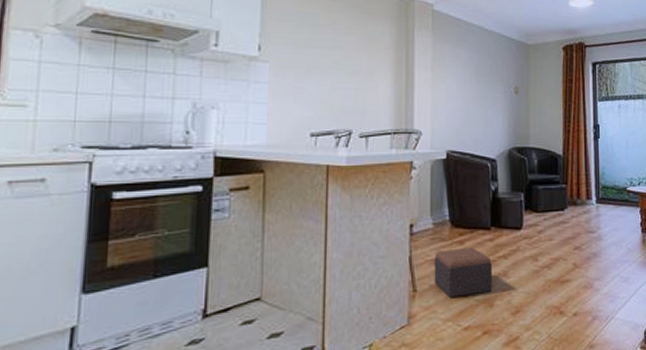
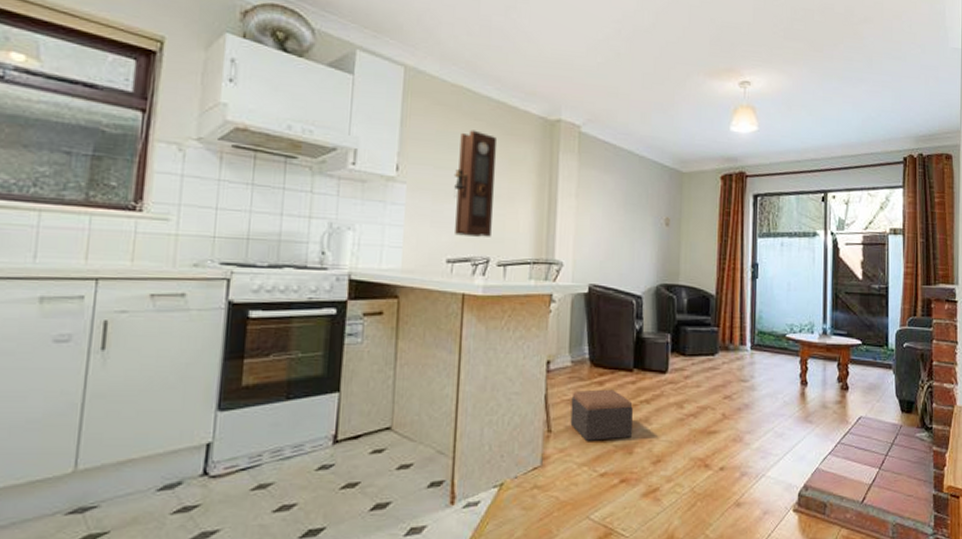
pendulum clock: none [315,10,356,112] -> present [454,130,498,238]

